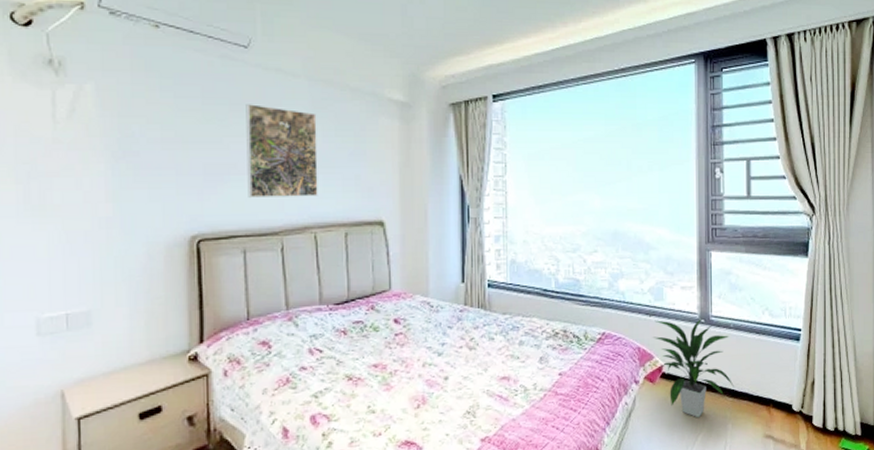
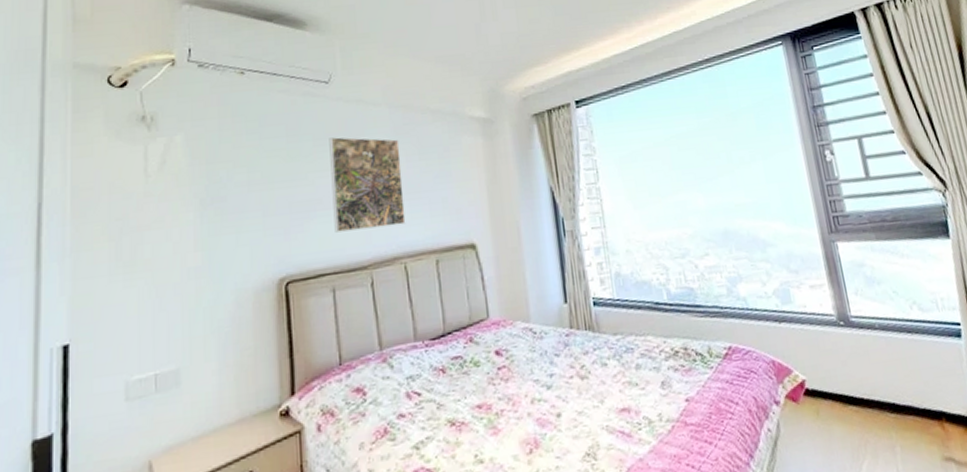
indoor plant: present [652,319,734,418] -> none [786,321,894,442]

